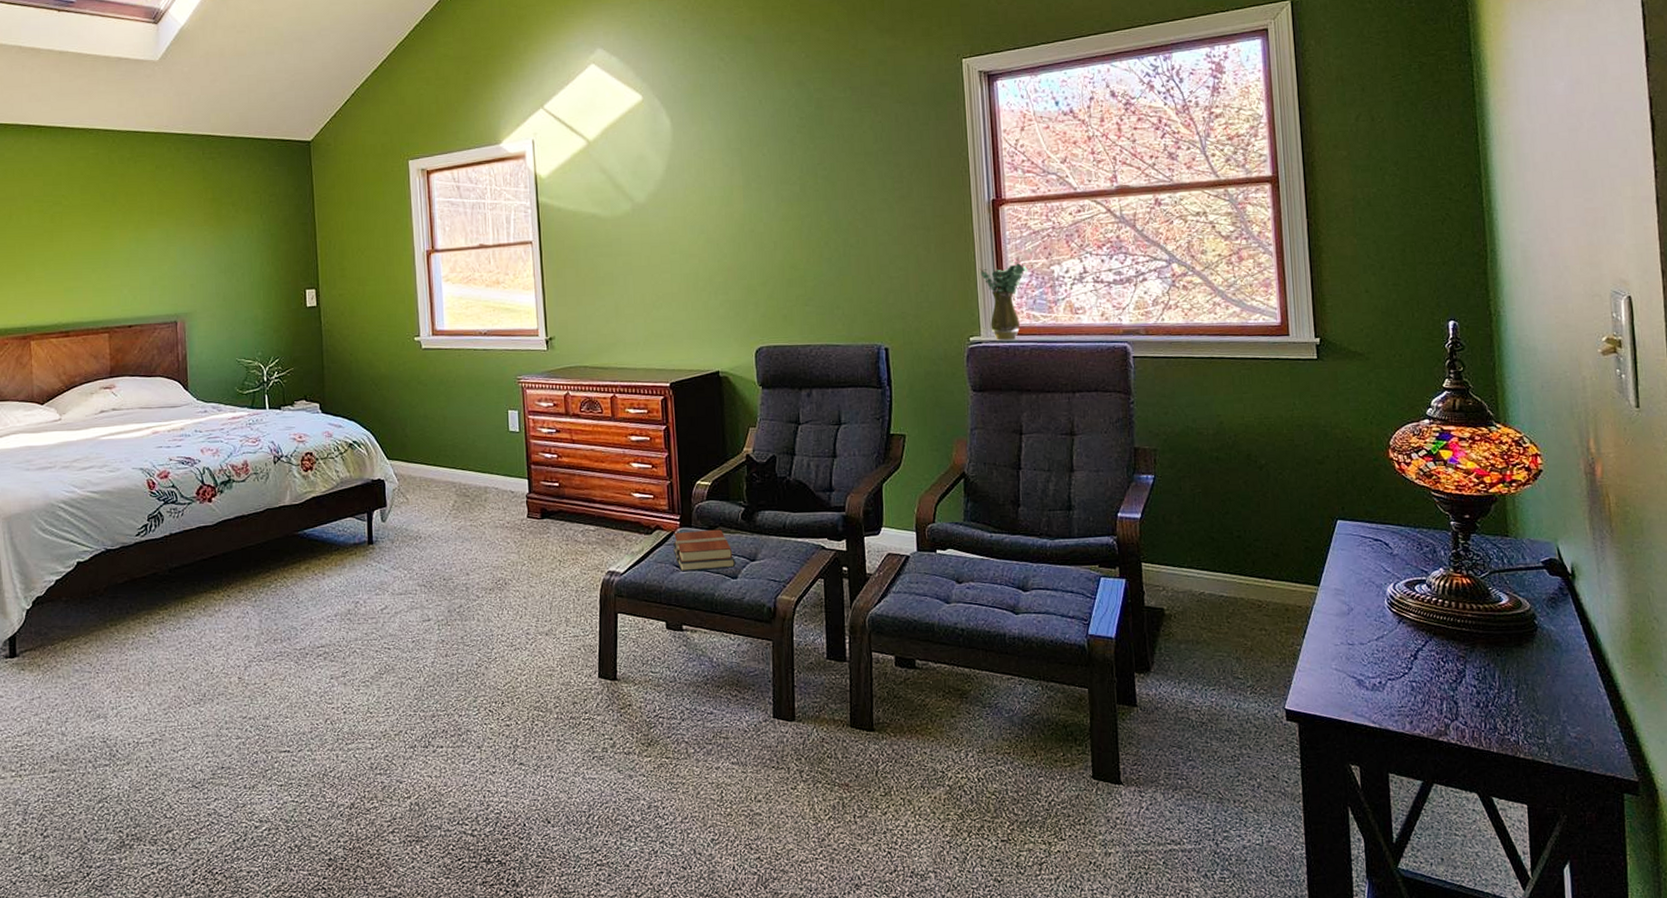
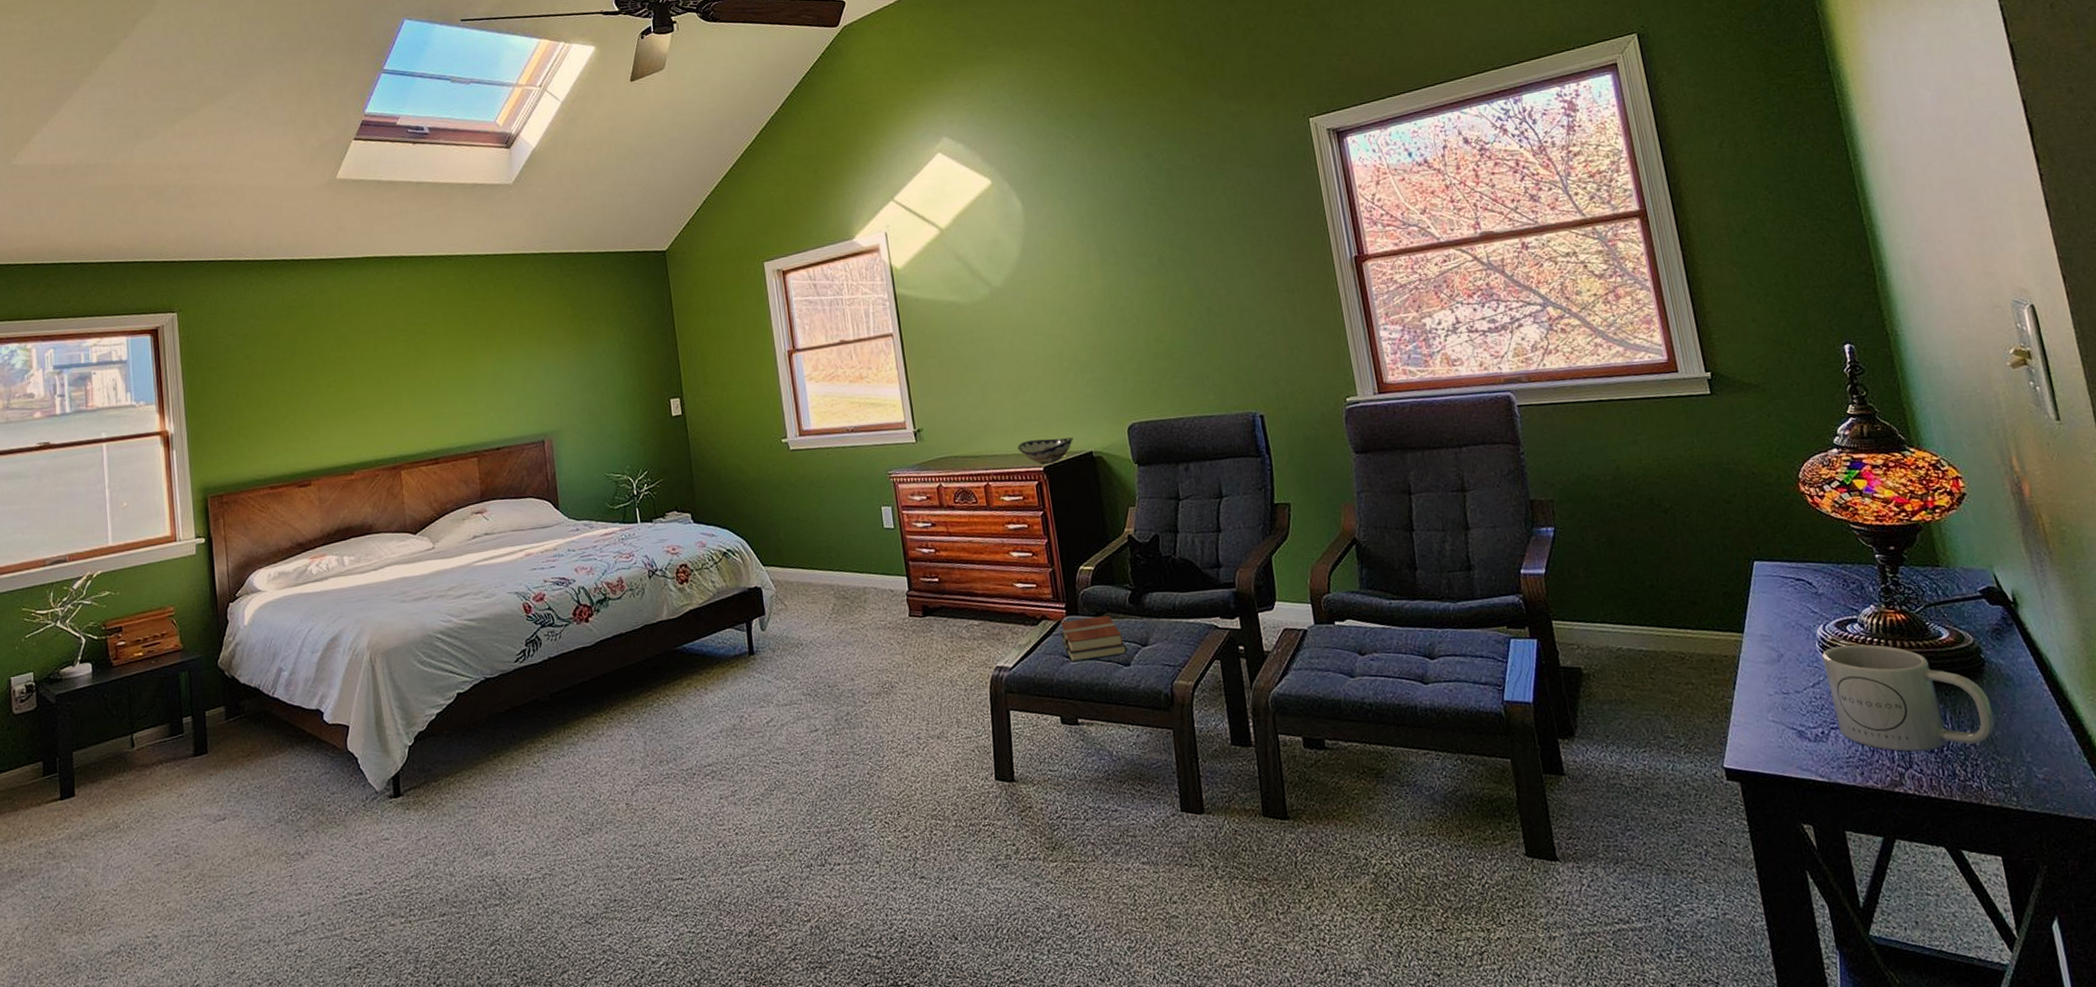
decorative bowl: none [646,356,702,380] -> present [1017,437,1074,464]
vase: present [979,259,1028,340] -> none [1348,314,1399,399]
mug: none [1388,603,1539,705] -> present [1821,644,1995,752]

